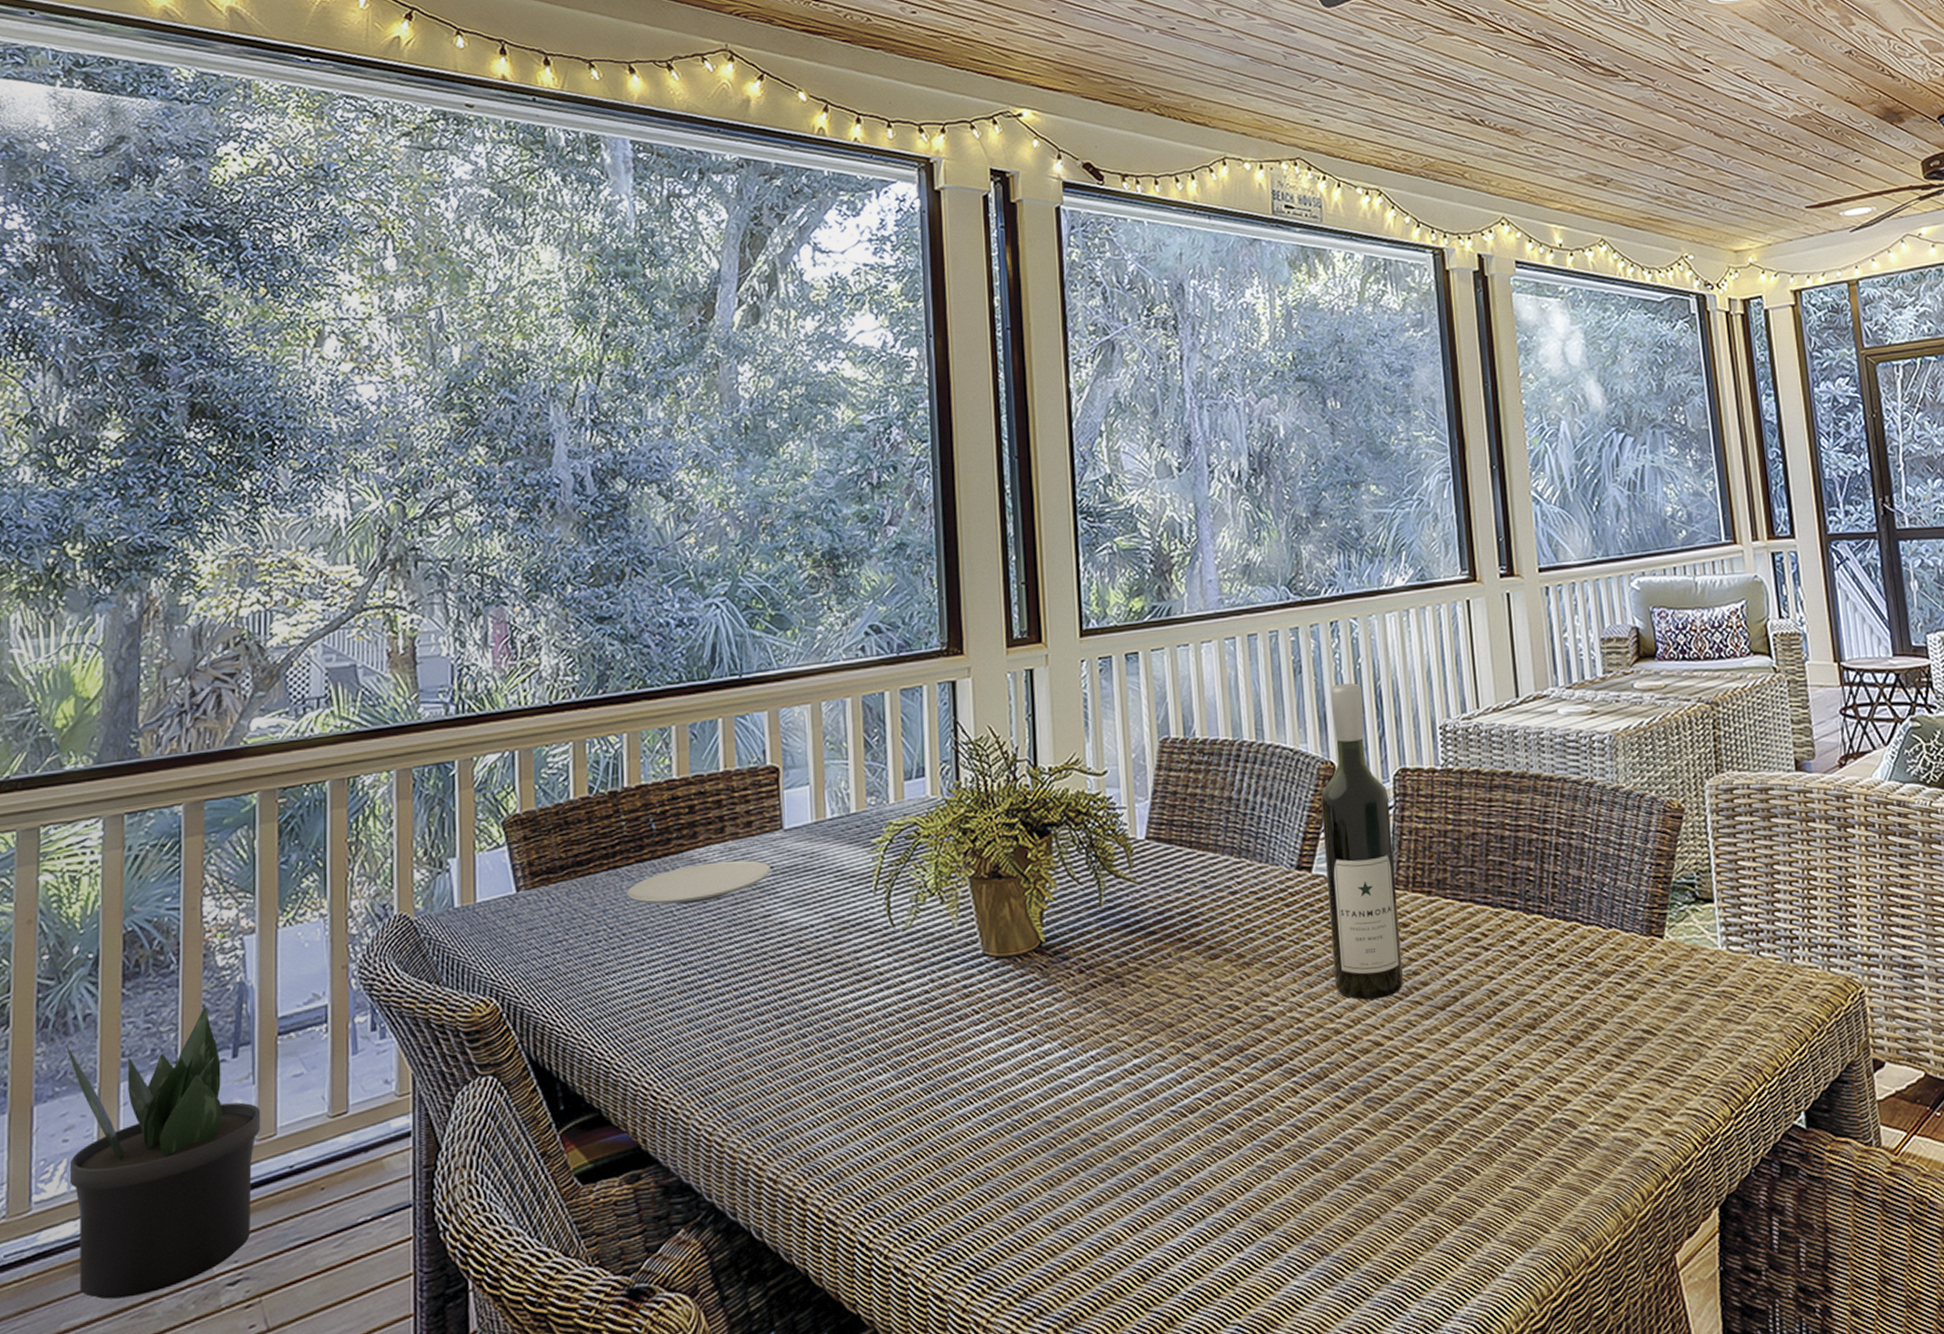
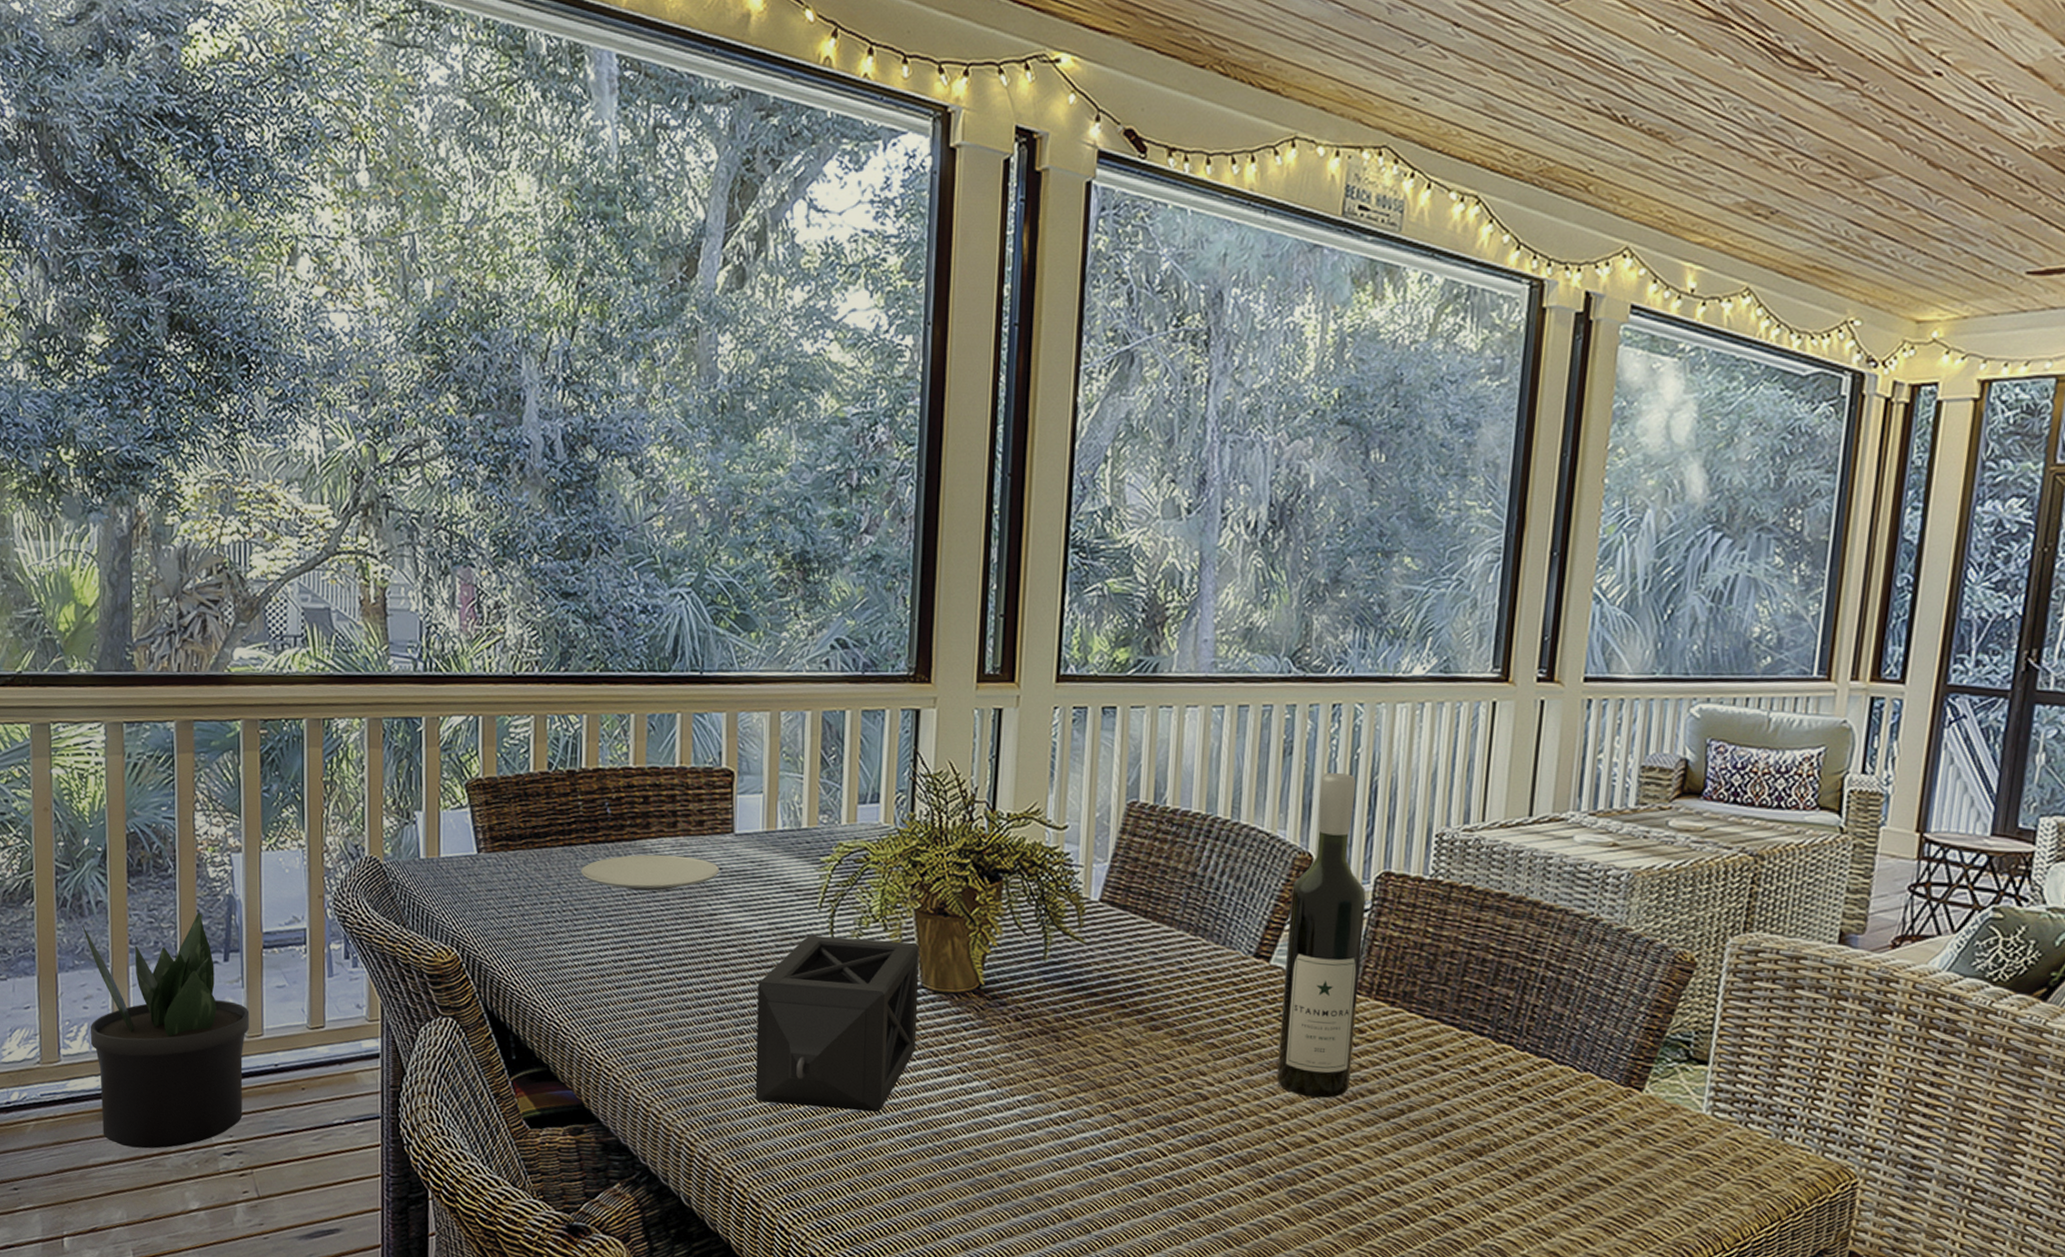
lantern: none [818,910,984,1107] -> present [755,935,919,1113]

